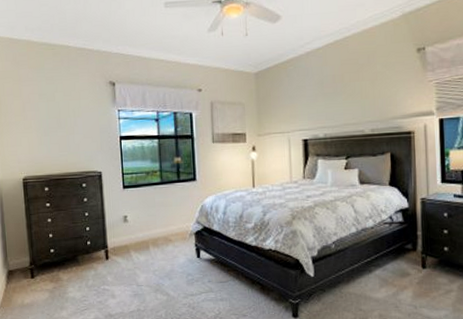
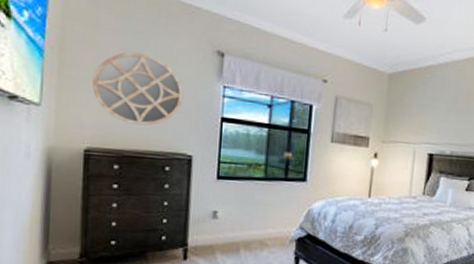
home mirror: none [21,95,89,153] -> present [92,52,184,126]

